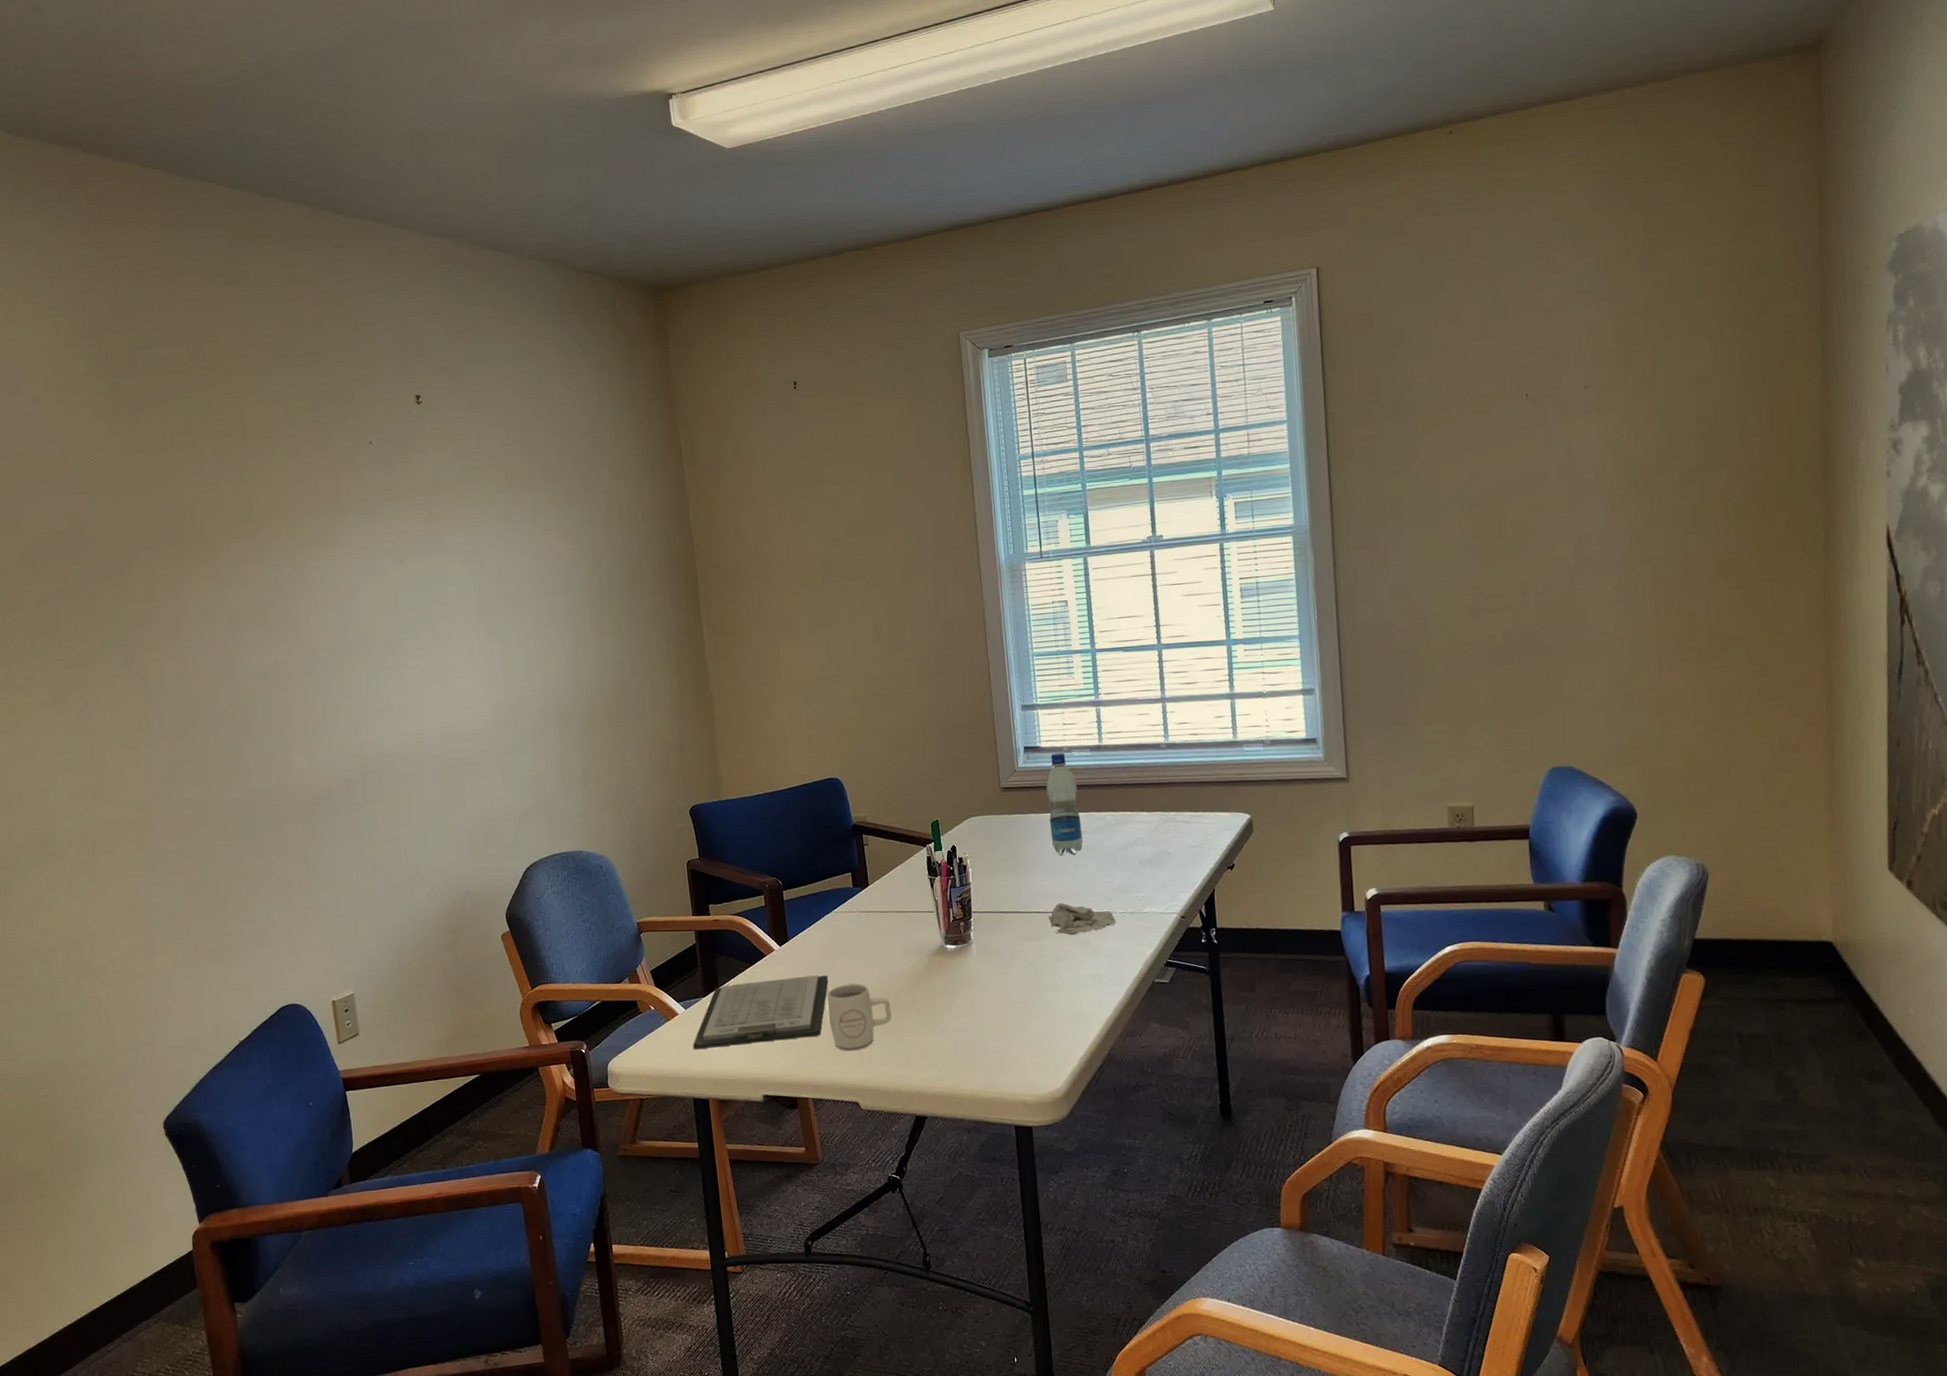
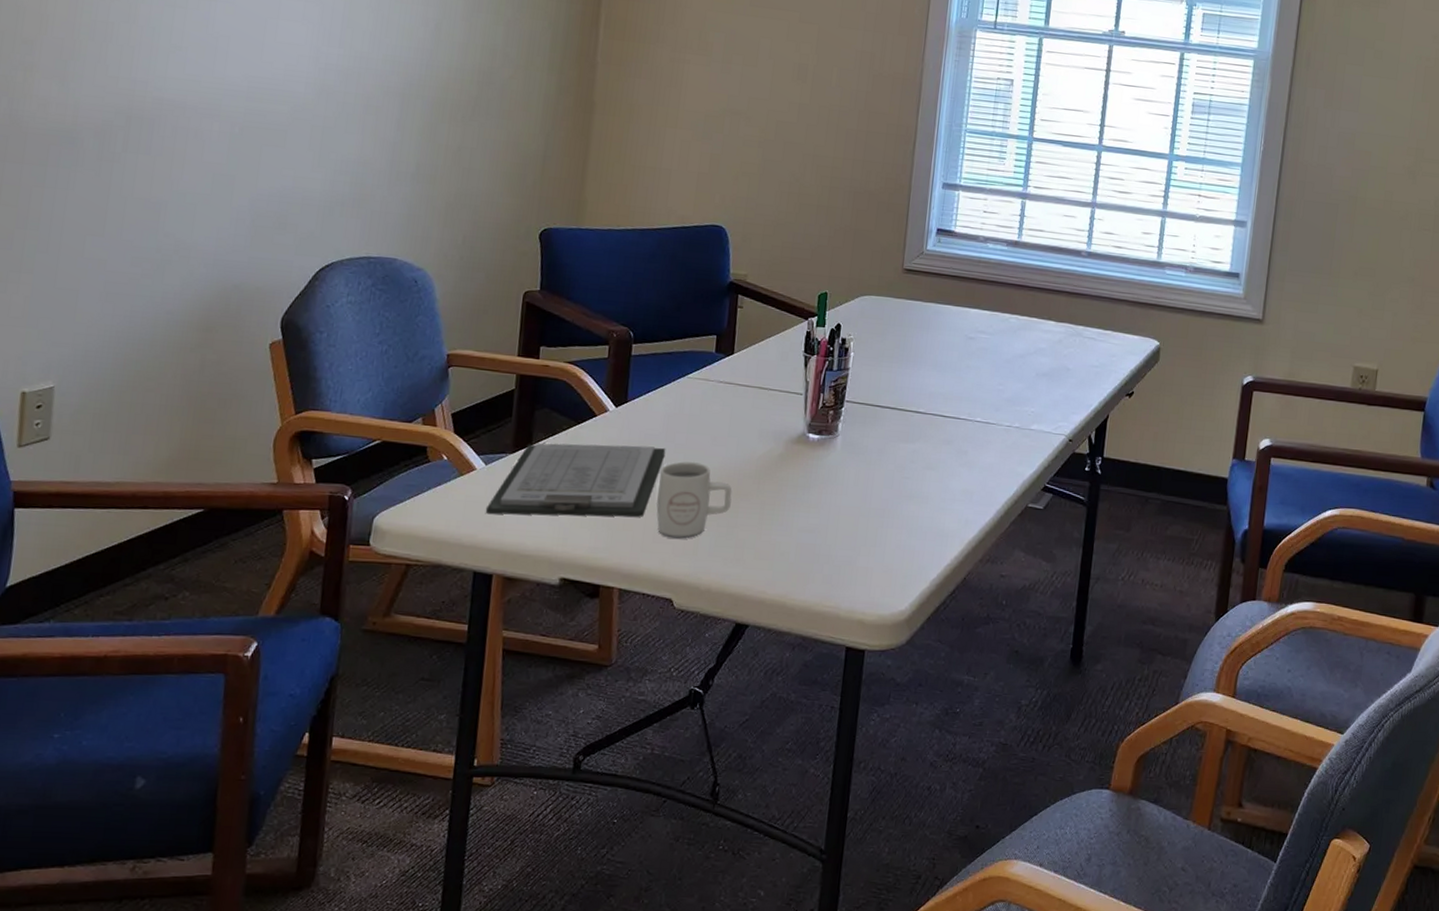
bottle: present [1046,753,1083,856] -> none [947,241,986,356]
tissue: present [1048,903,1116,935] -> none [927,406,1000,442]

